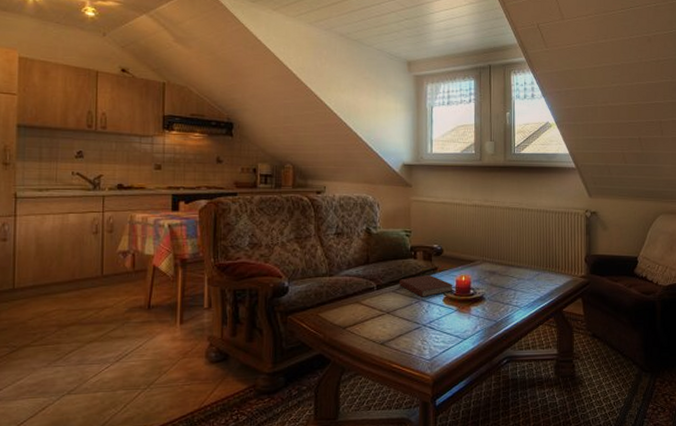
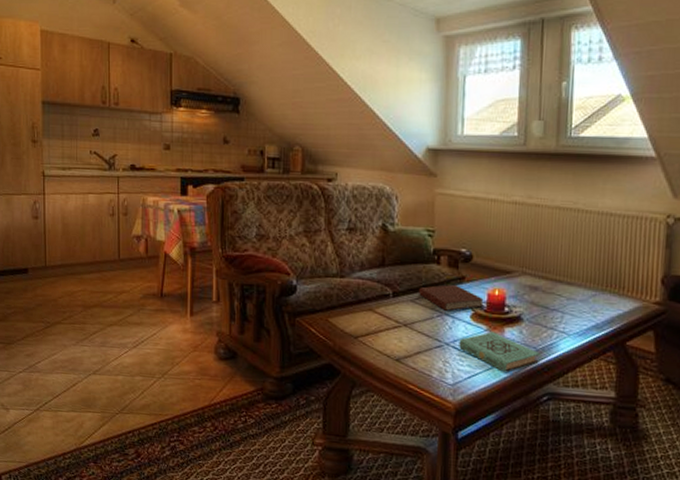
book: none [434,311,499,344] -> present [459,332,540,373]

